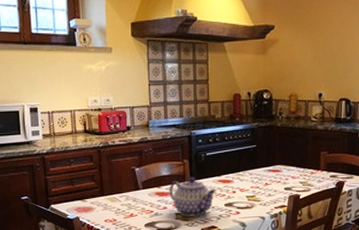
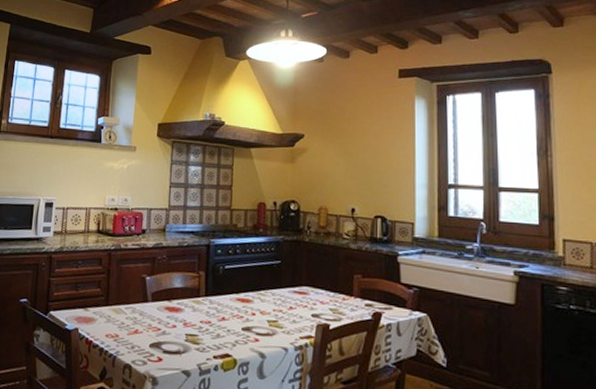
teapot: present [169,176,217,217] -> none [180,291,234,340]

